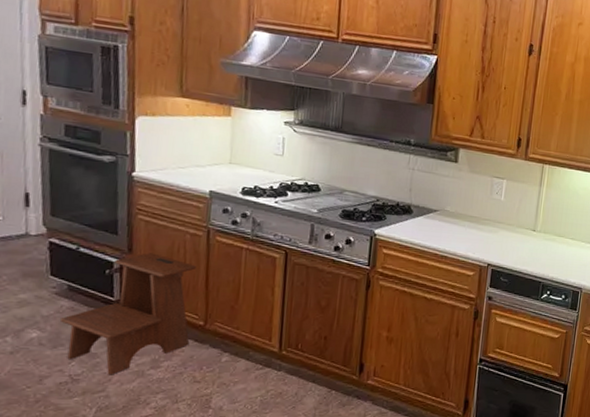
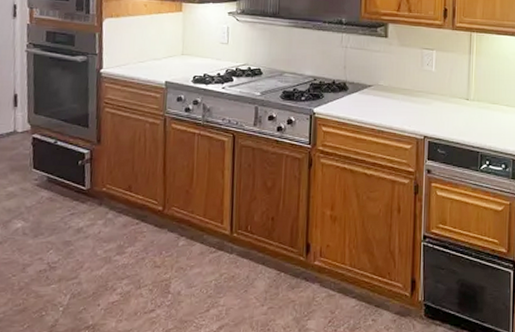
step stool: present [59,253,196,375] -> none [40,143,155,262]

